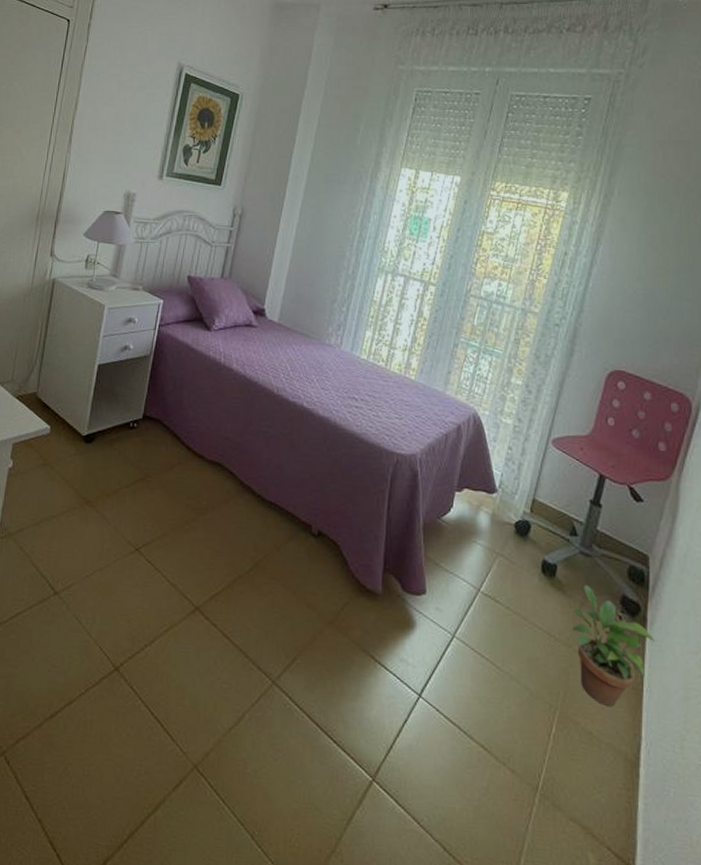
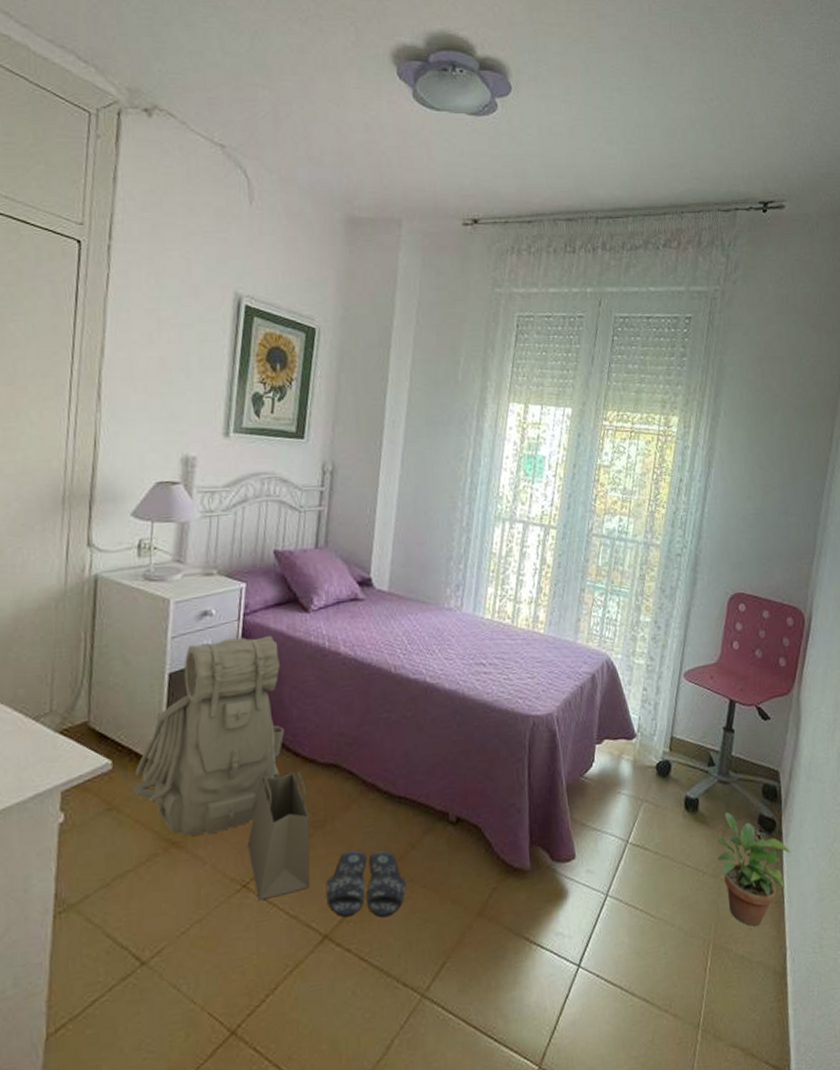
backpack: none [62,344,183,501] -> present [132,635,285,836]
shopping bag: none [143,461,195,565] -> present [247,771,311,900]
slippers: none [201,539,269,605] -> present [325,849,407,918]

